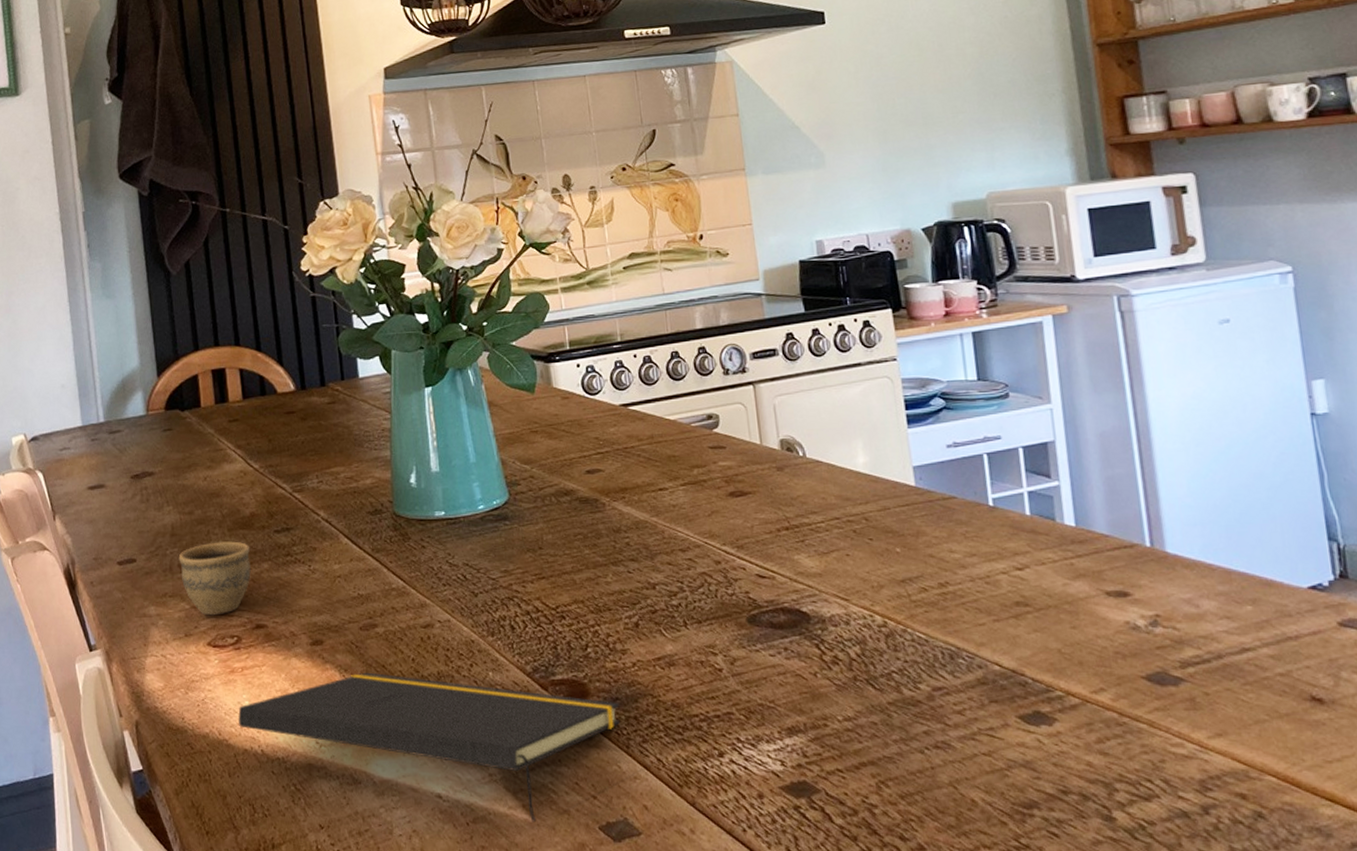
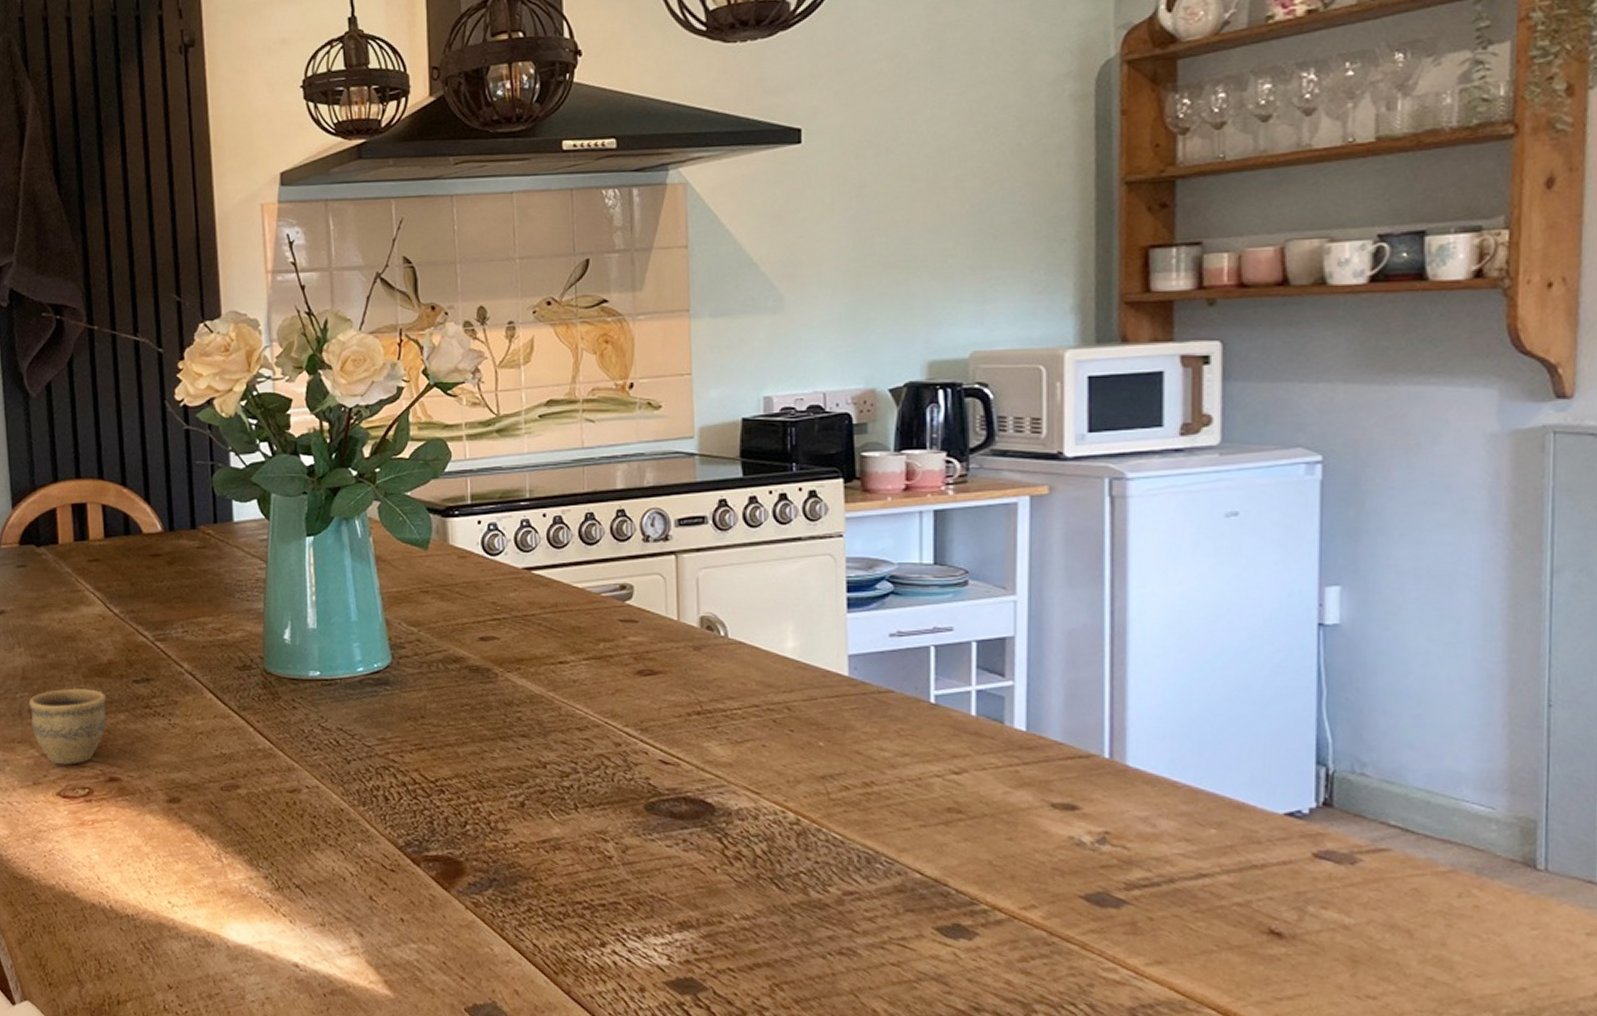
notepad: present [237,672,621,823] -> none [86,834,497,999]

